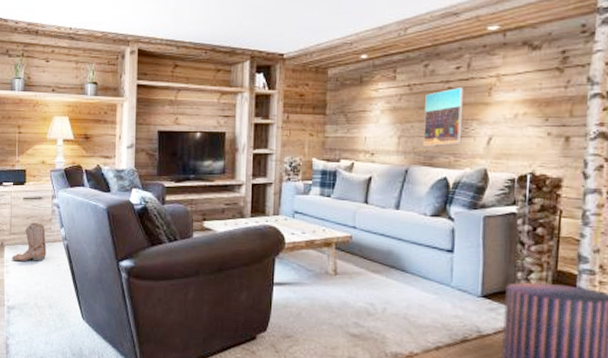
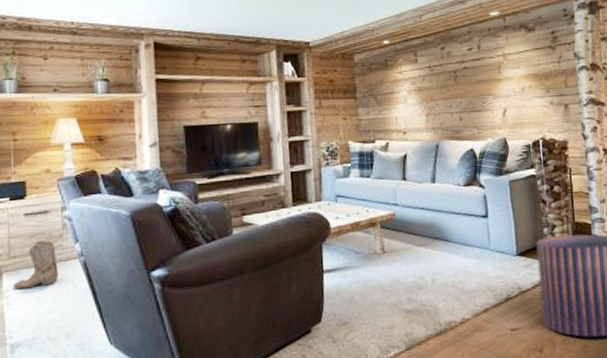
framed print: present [423,88,465,147] -> none [445,67,482,122]

